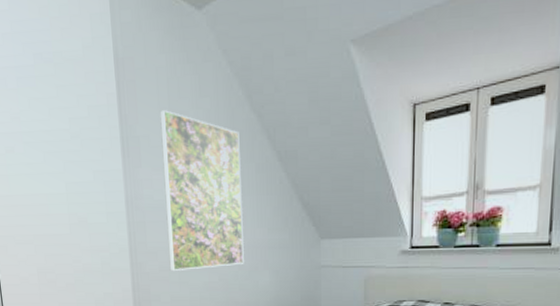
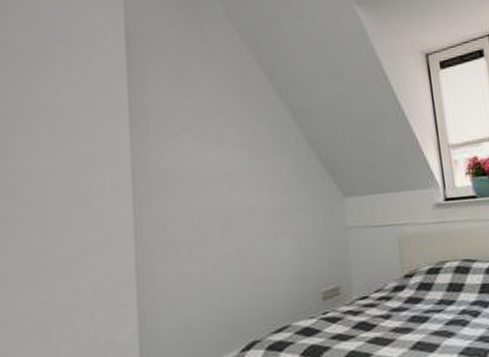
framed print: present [159,110,244,272] -> none [169,77,261,245]

